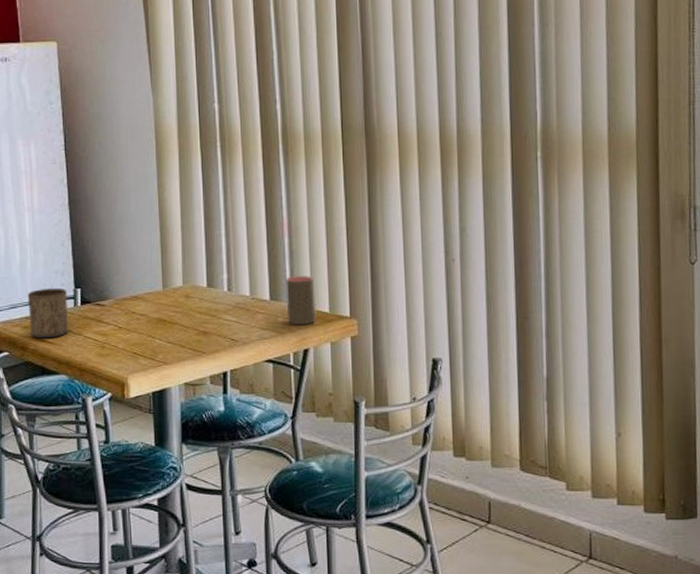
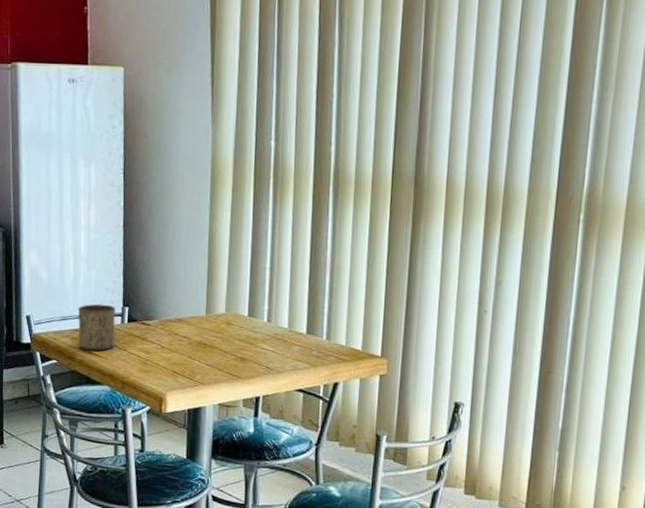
cup: present [285,276,316,326] -> none [322,313,350,360]

